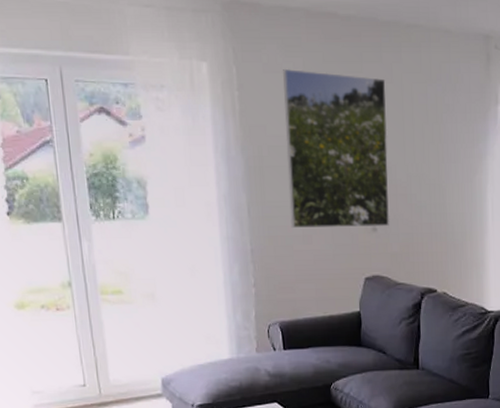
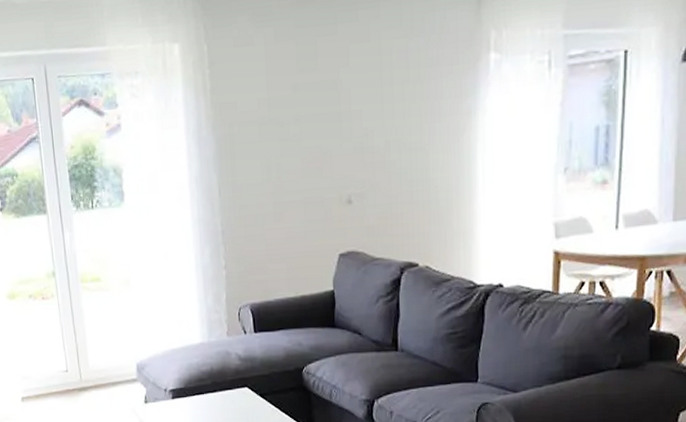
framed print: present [283,68,390,228] -> none [254,38,367,206]

